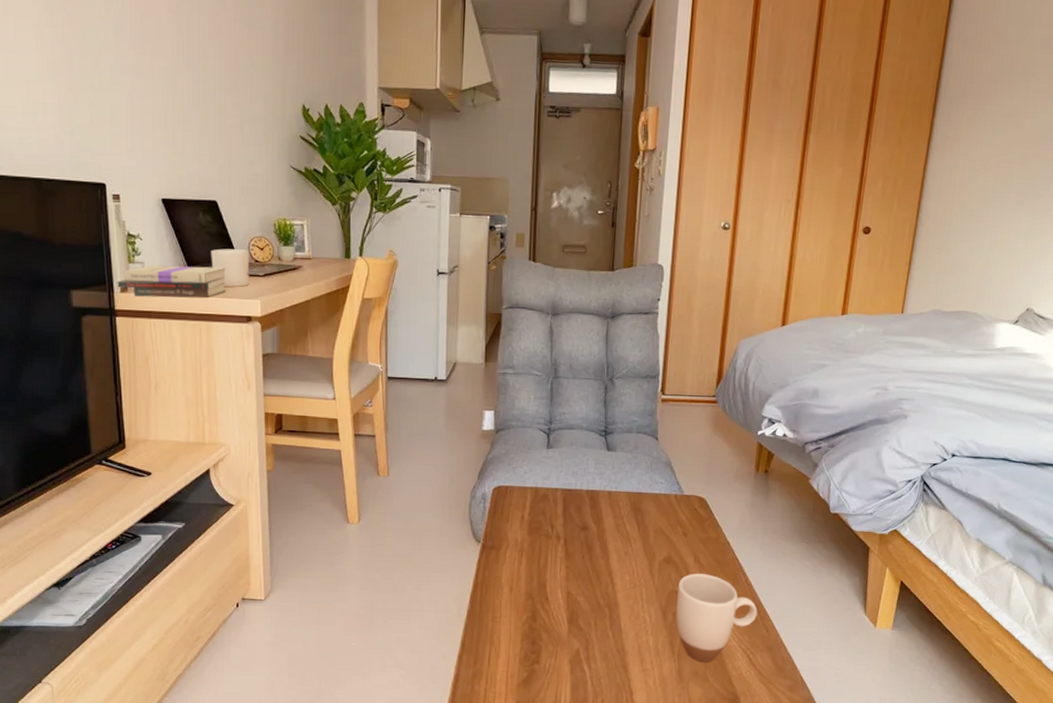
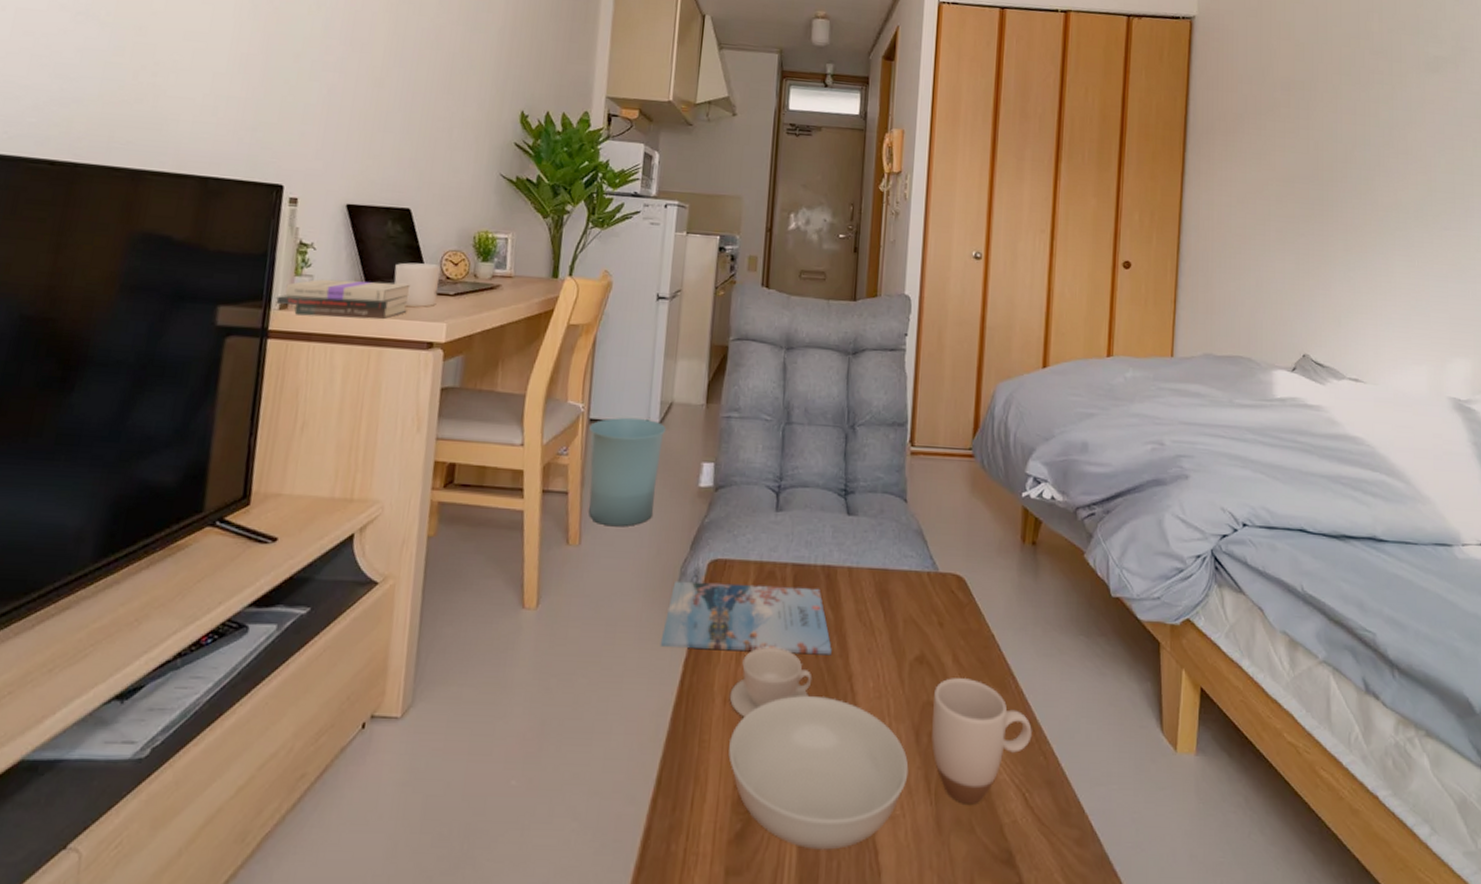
waste bin: none [388,375,453,462] -> present [588,417,667,527]
magazine: none [458,502,596,557] -> present [660,580,832,656]
teacup: none [514,551,580,601] -> present [729,646,812,717]
bowl: none [515,586,657,691] -> present [728,696,909,850]

